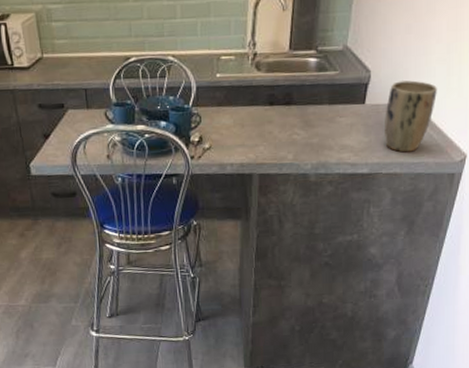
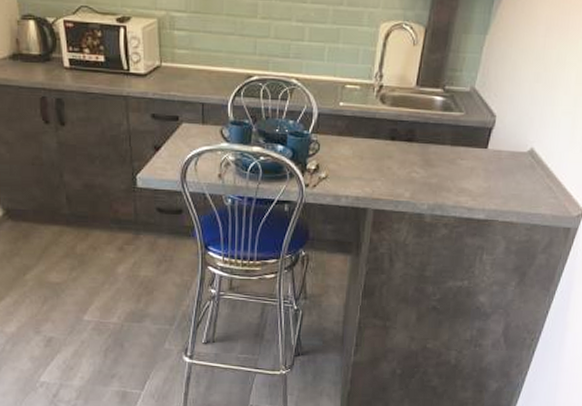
plant pot: present [385,80,437,153] -> none [504,129,560,202]

